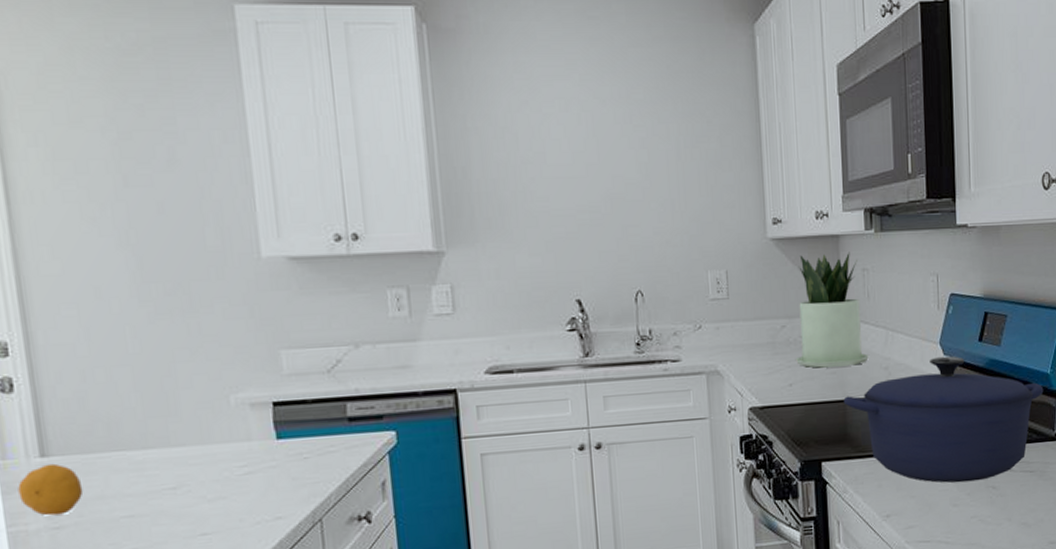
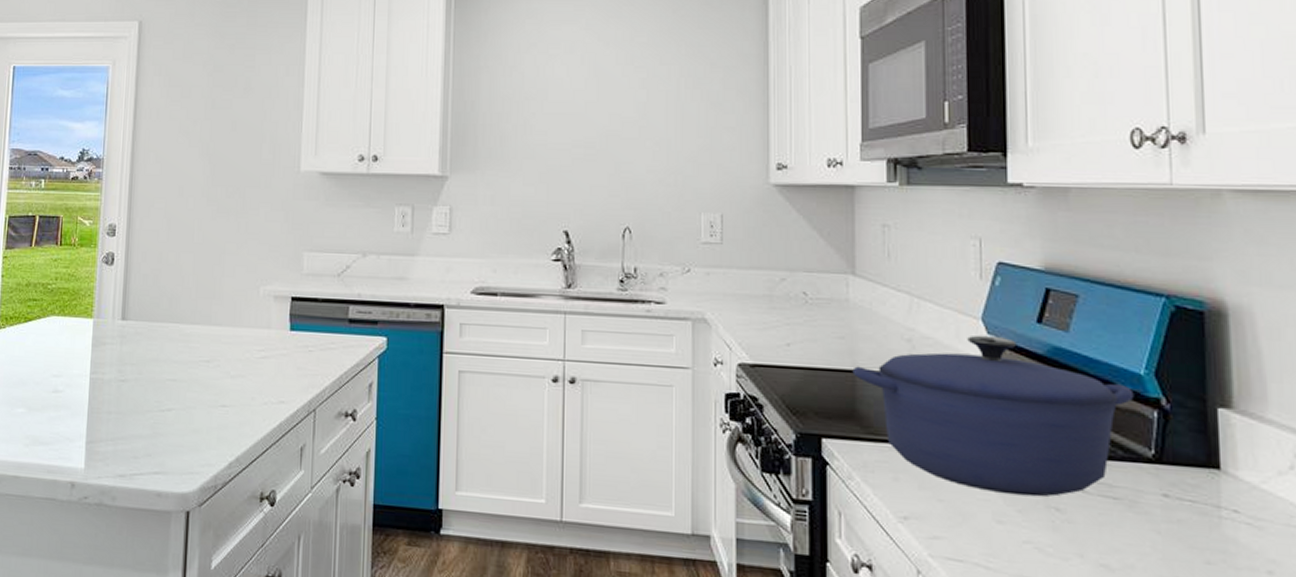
fruit: present [18,463,84,516] -> none [103,326,145,370]
planter: present [795,252,869,368] -> none [795,204,887,332]

